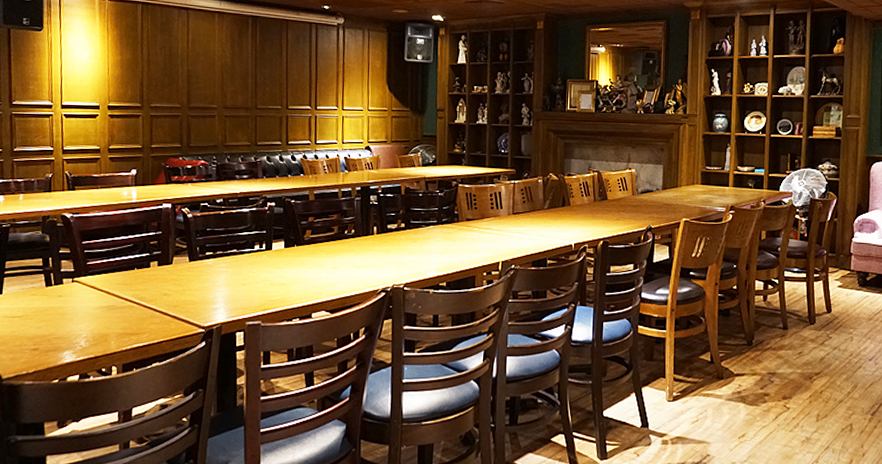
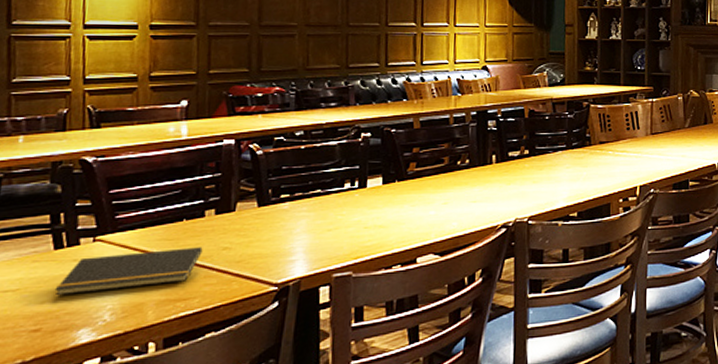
notepad: none [47,292,149,324] -> present [54,247,203,296]

